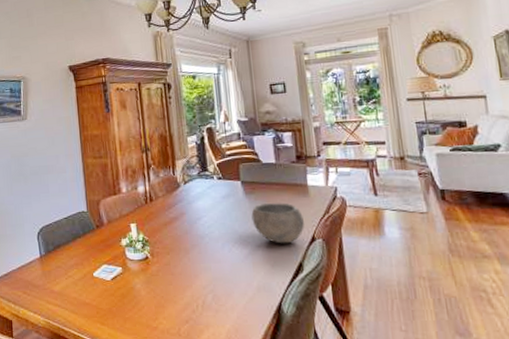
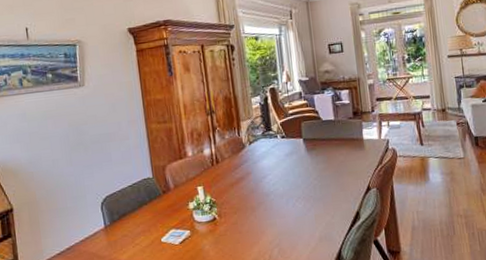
bowl: present [251,202,304,244] -> none [313,157,361,196]

